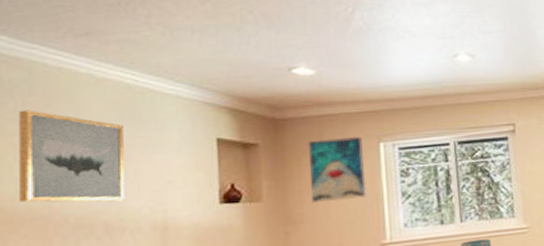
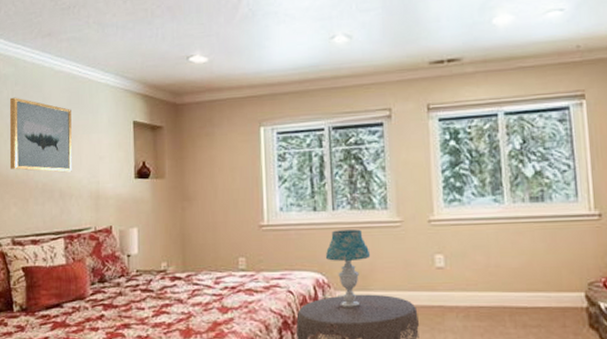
wall art: present [309,136,367,204] -> none [202,120,248,183]

